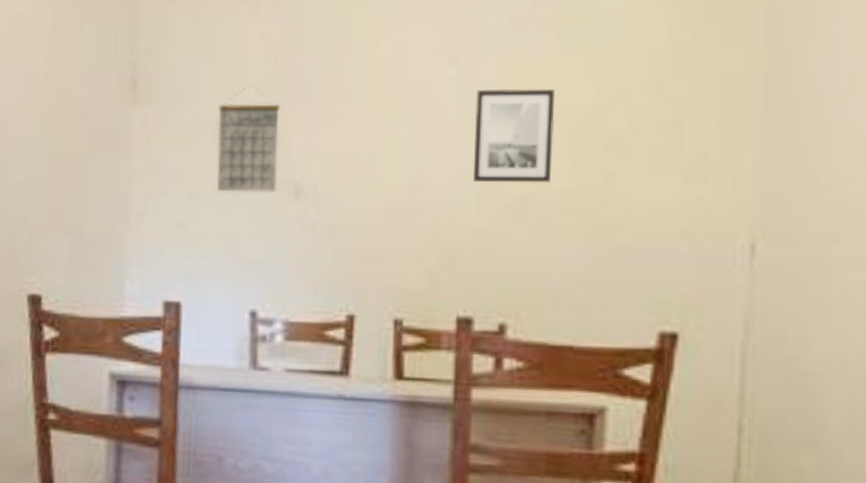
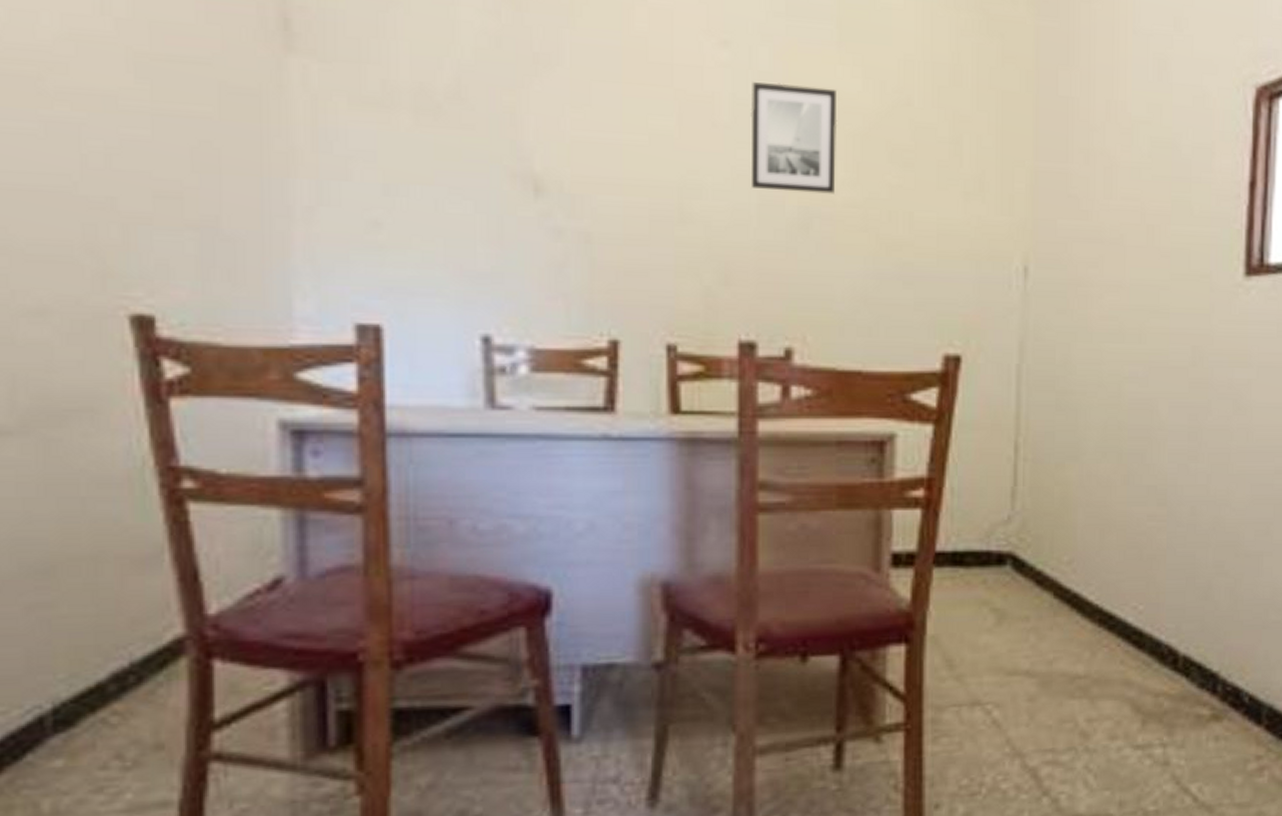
calendar: present [217,85,281,192] -> none [420,44,510,187]

